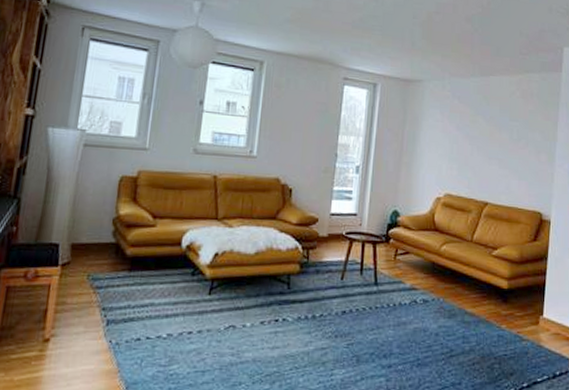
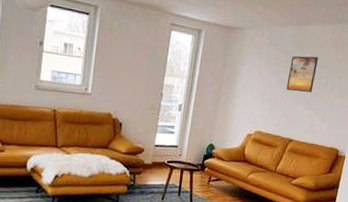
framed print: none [475,108,508,148] -> present [286,56,319,92]

